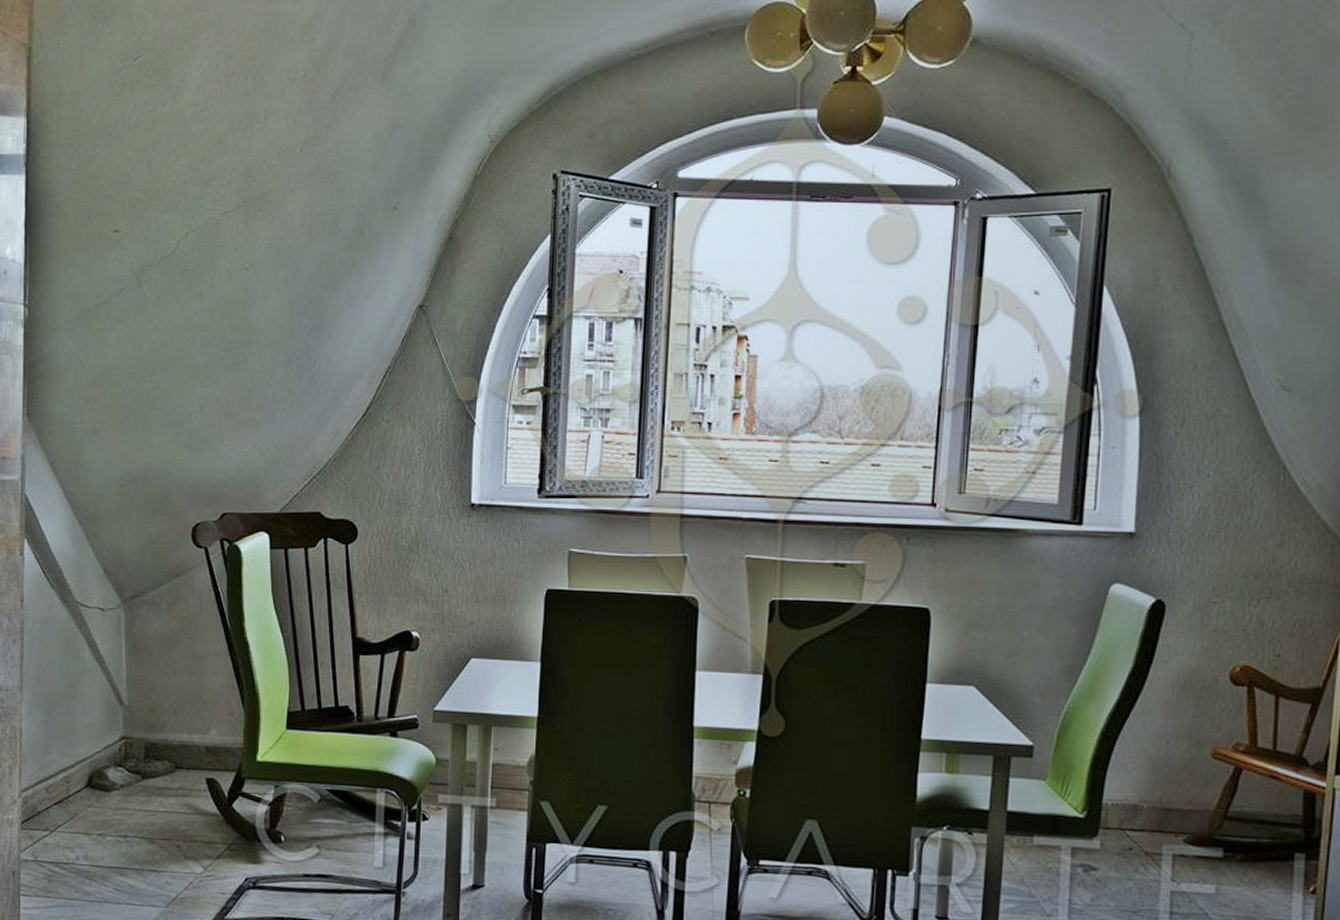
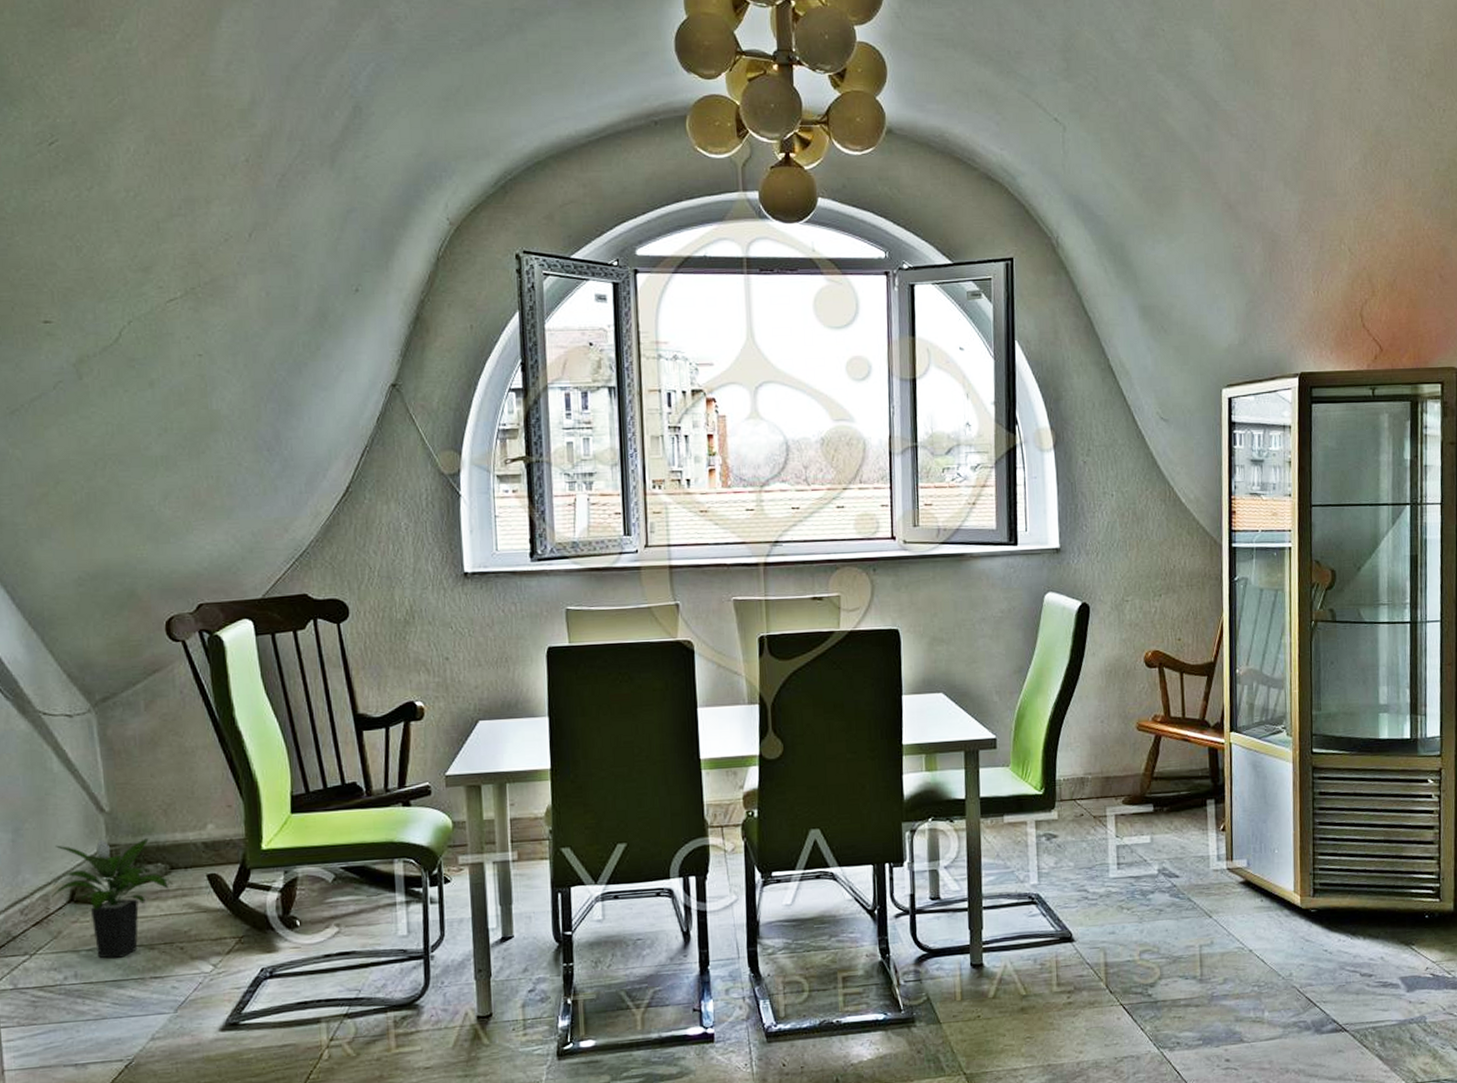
potted plant: none [73,730,177,847] -> present [52,838,174,959]

